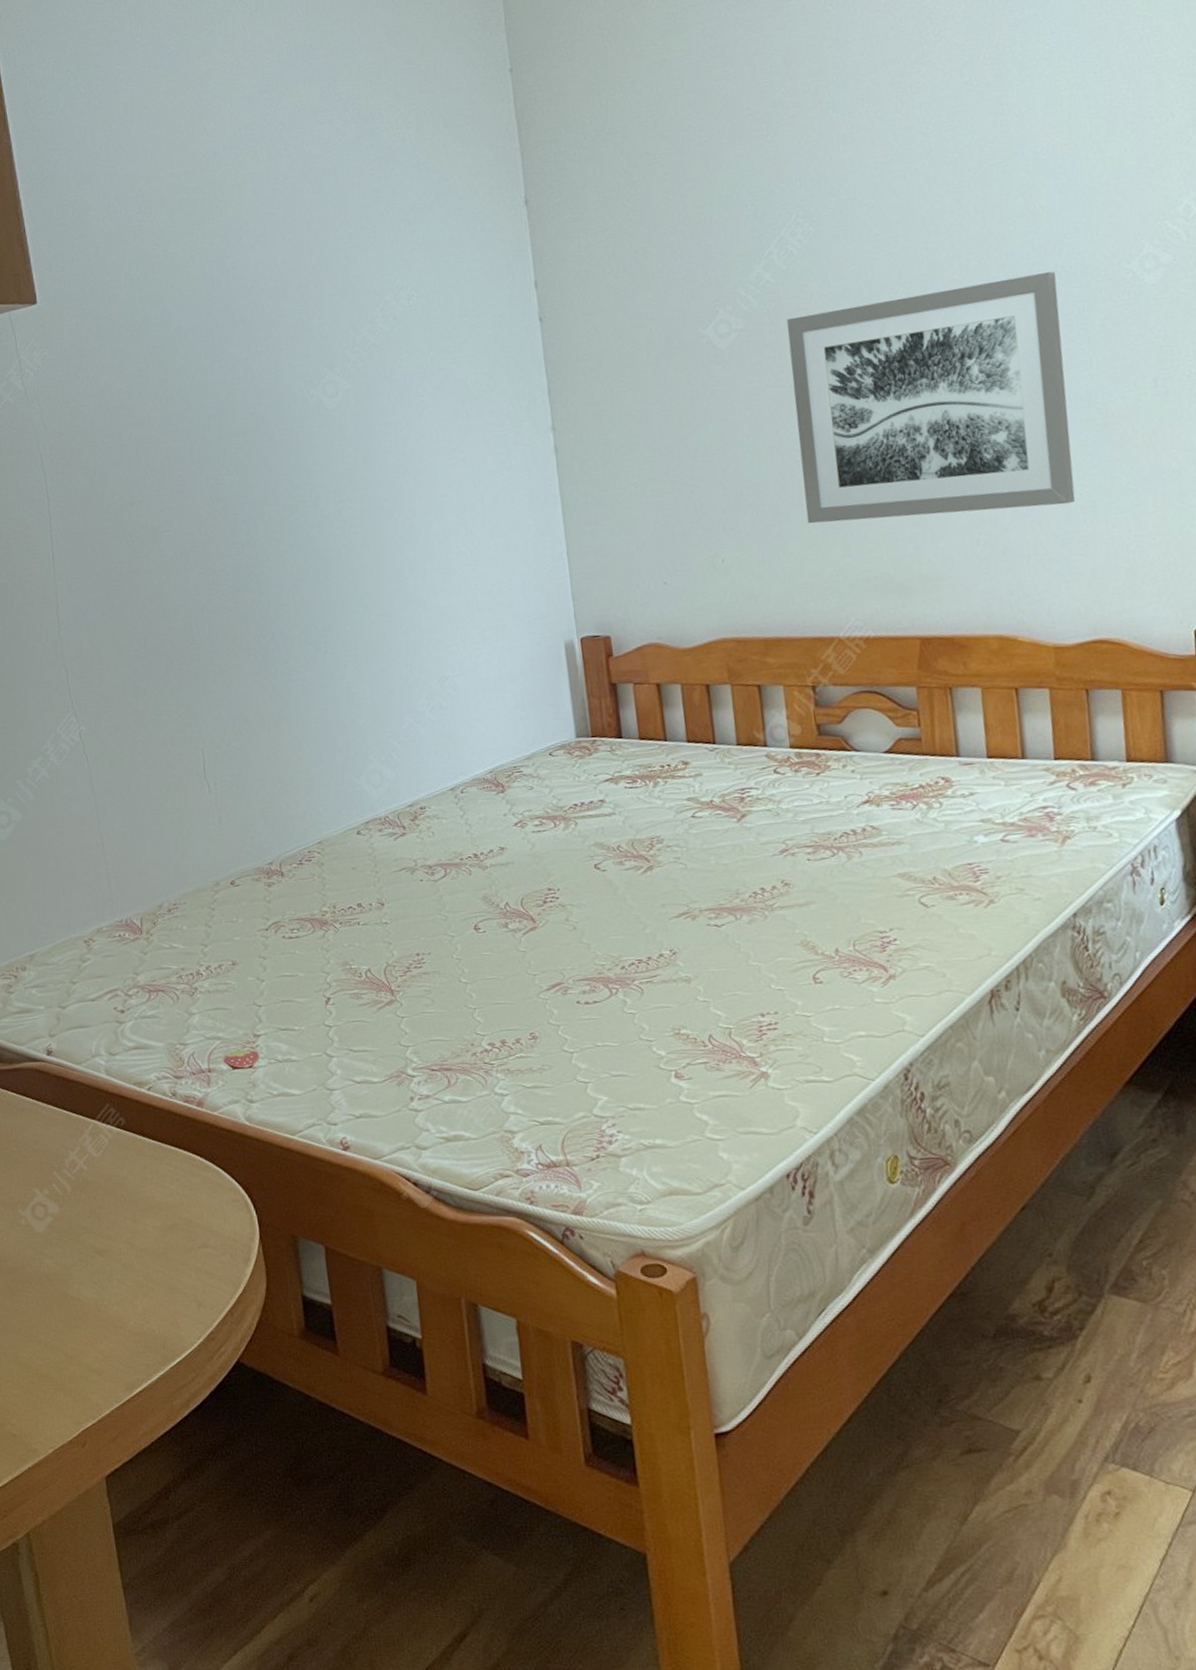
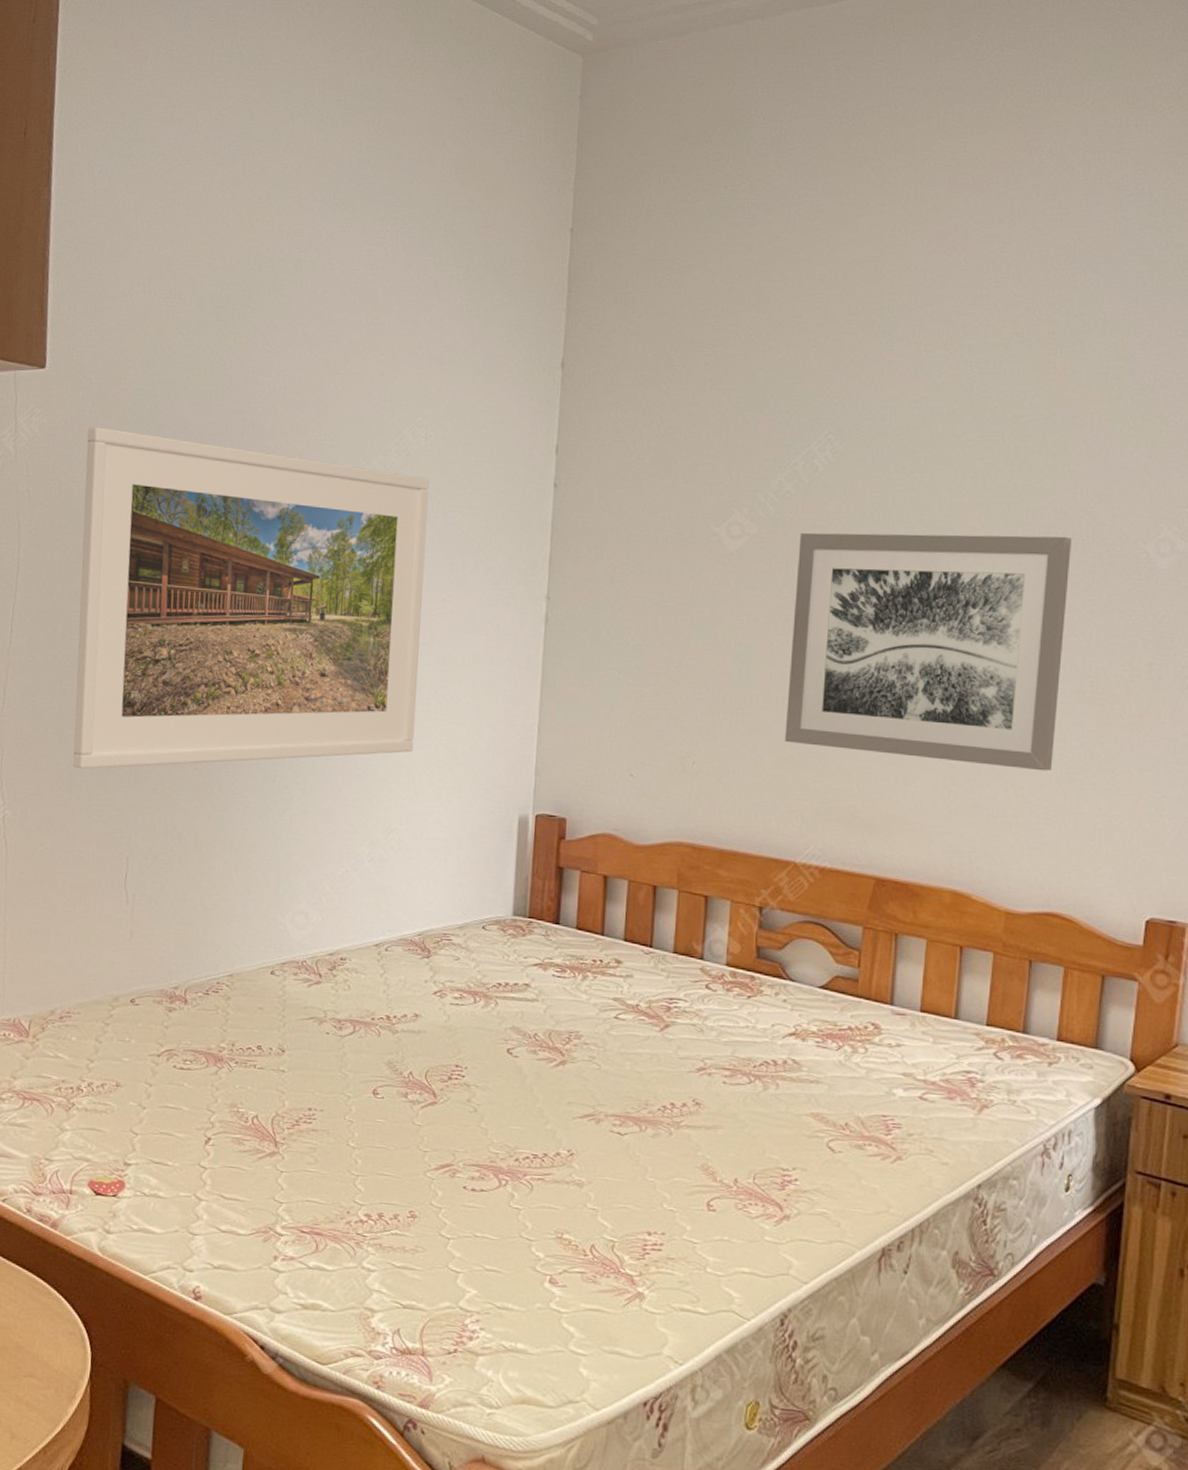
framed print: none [88,336,452,676] -> present [73,427,430,770]

